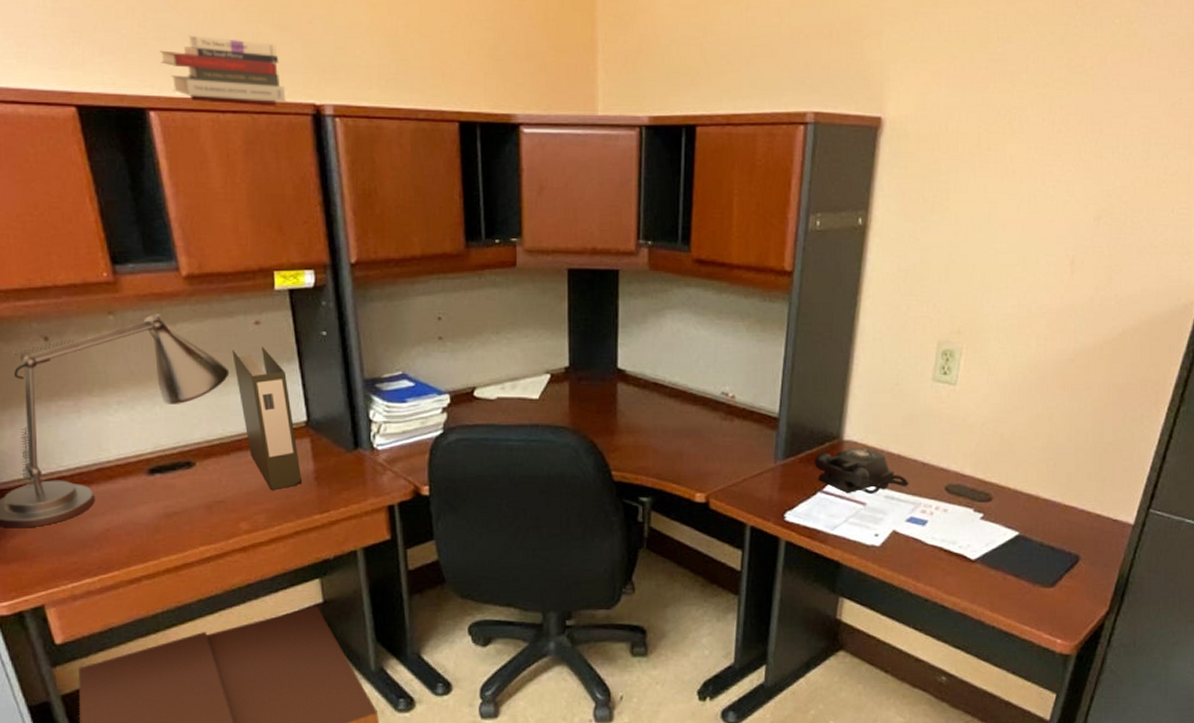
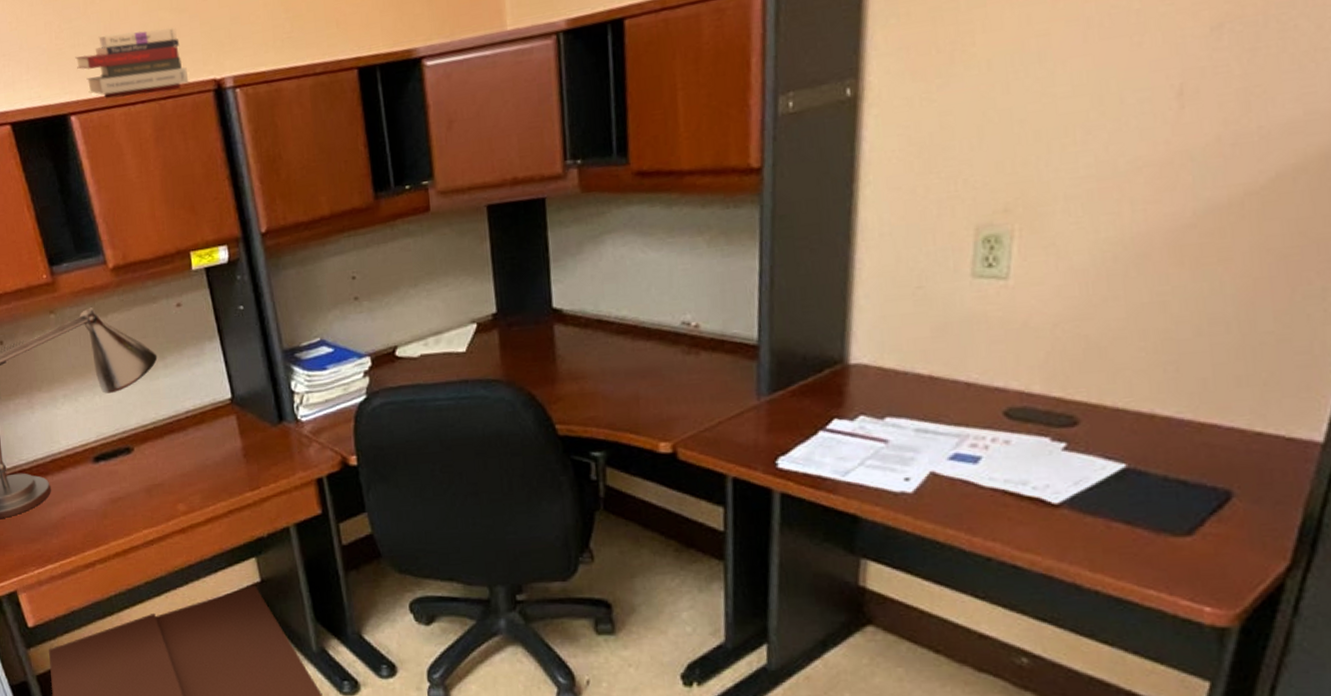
binder: present [232,347,303,490] -> none [158,328,232,470]
telephone: present [814,448,909,494] -> none [811,371,949,429]

